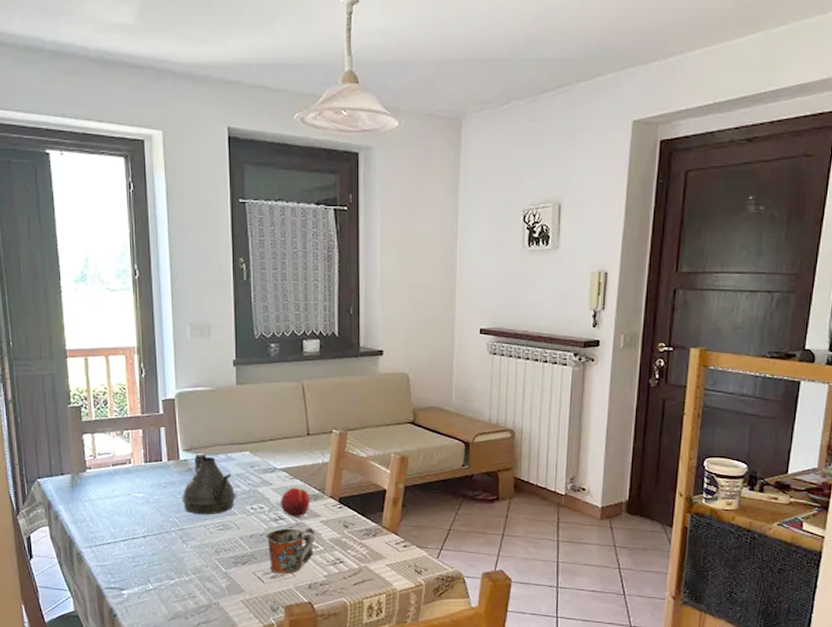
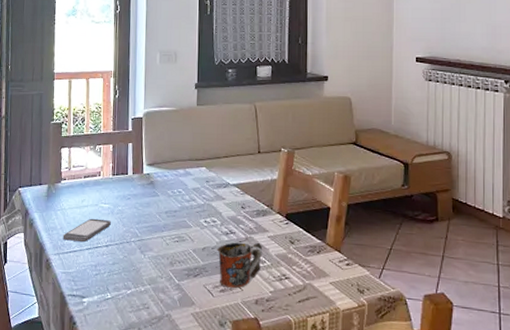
smartphone: none [94,508,147,534] -> present [63,218,111,243]
teapot: present [181,453,237,515] -> none [143,168,193,227]
fruit: present [281,487,310,517] -> none [232,202,259,232]

